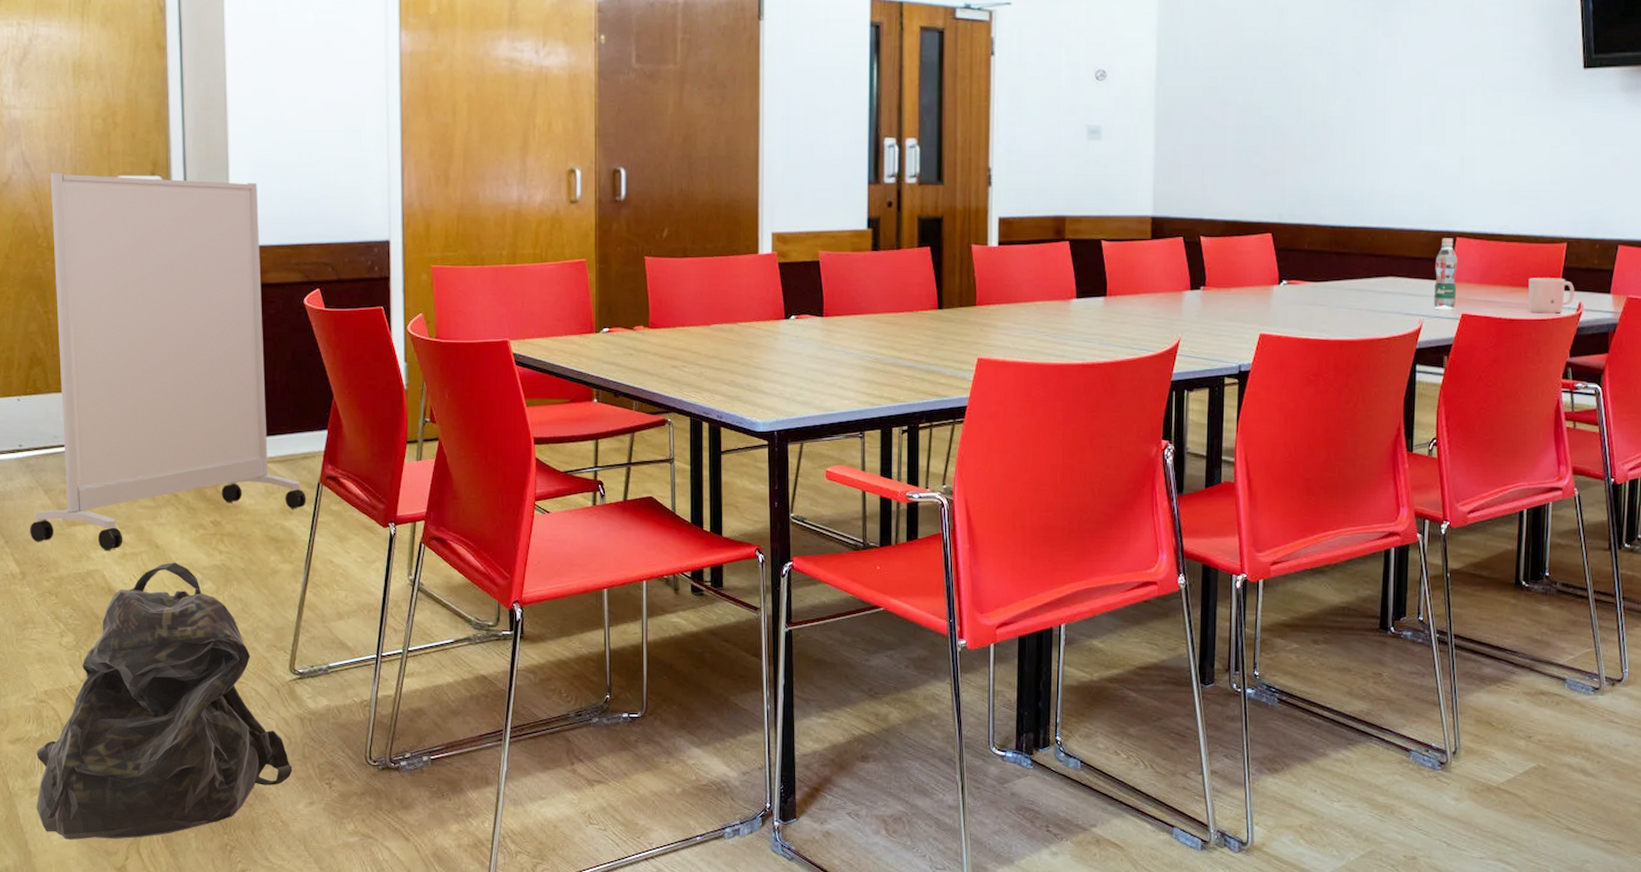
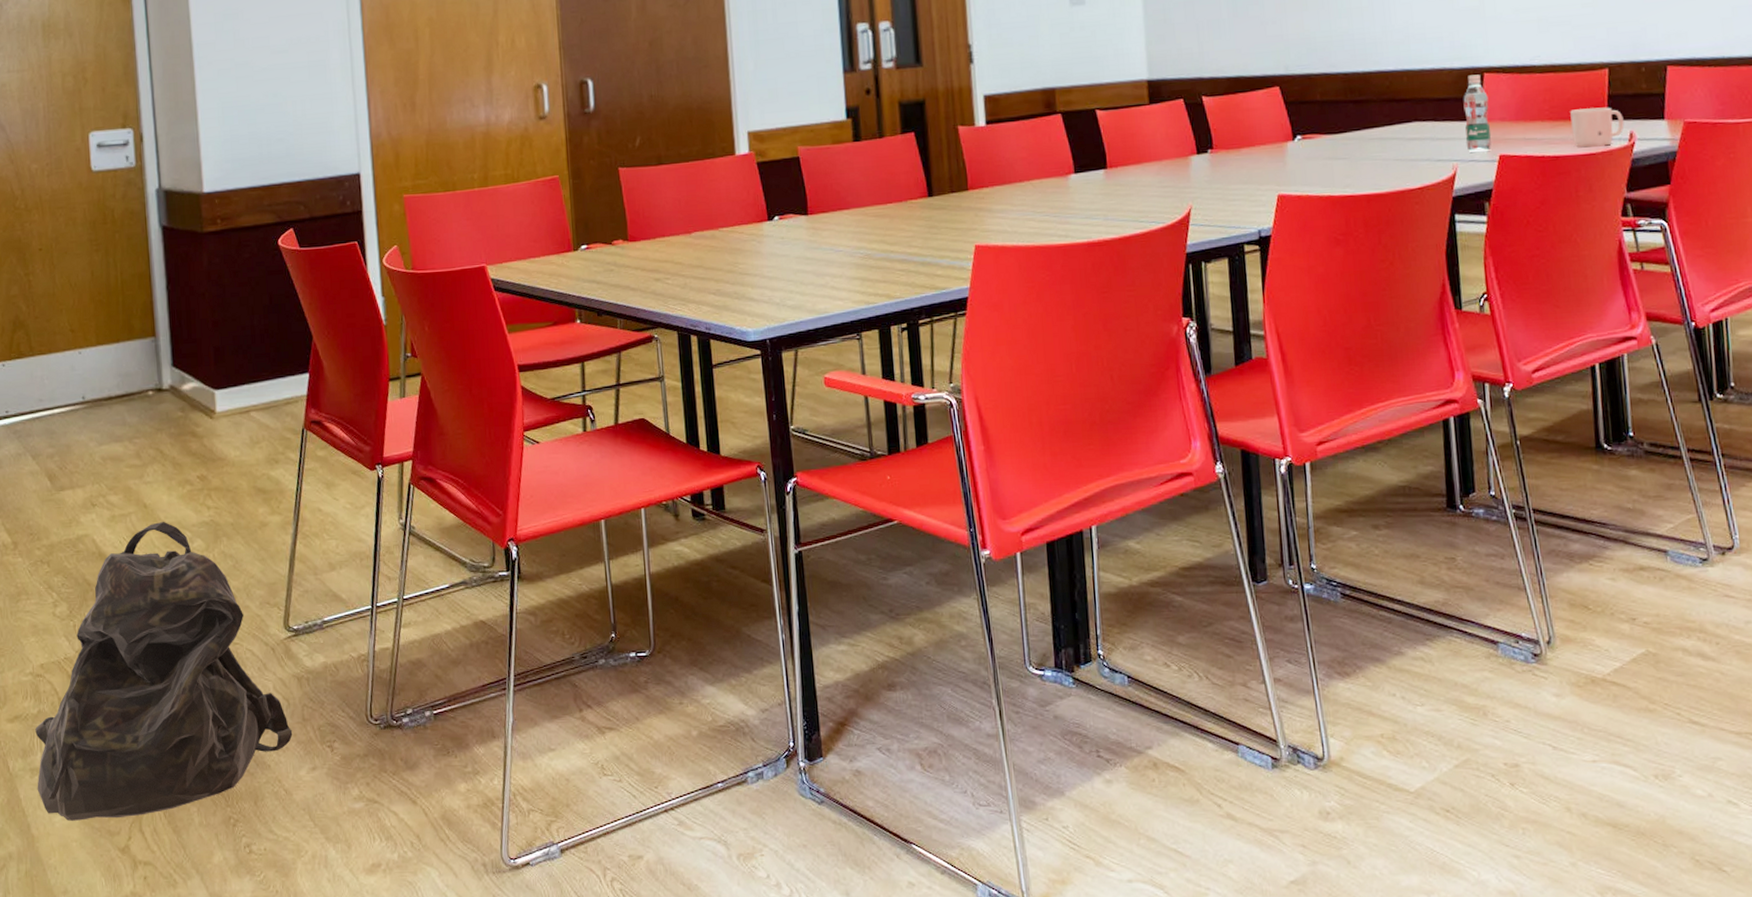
whiteboard: present [30,172,307,551] -> none [19,127,292,515]

